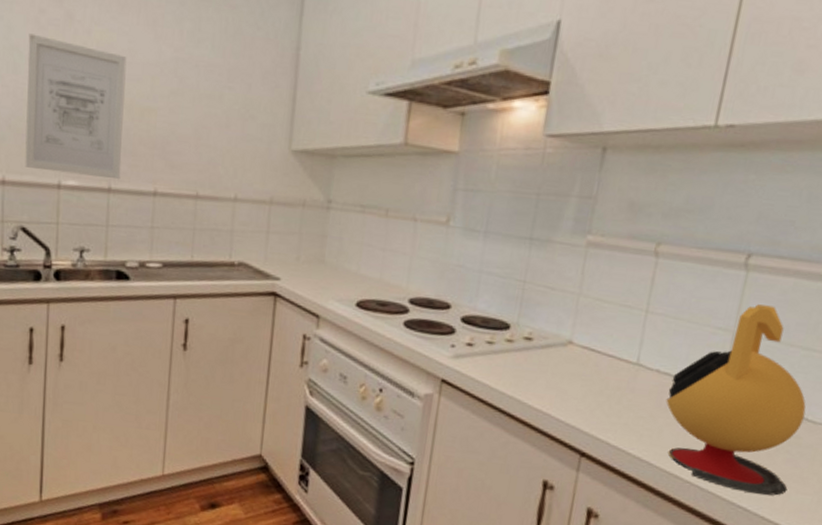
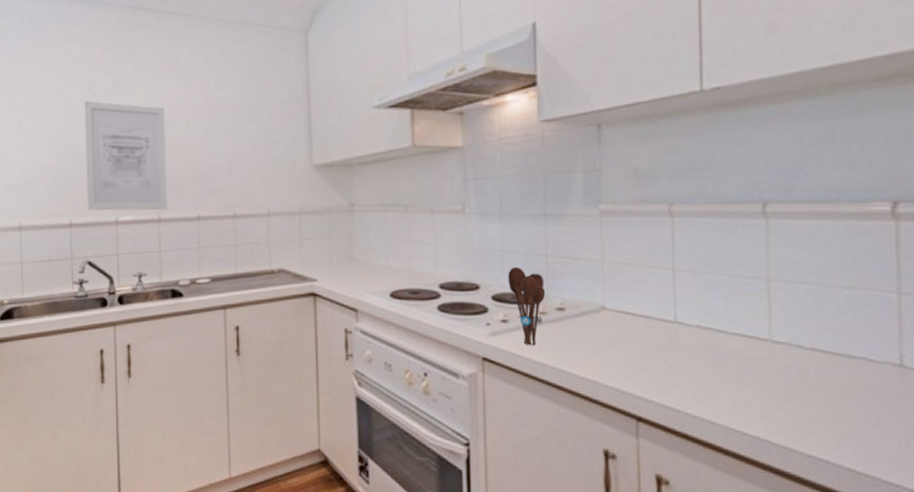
utensil holder: none [480,289,518,373] -> present [508,266,546,346]
kettle: present [665,304,806,496] -> none [713,249,869,445]

